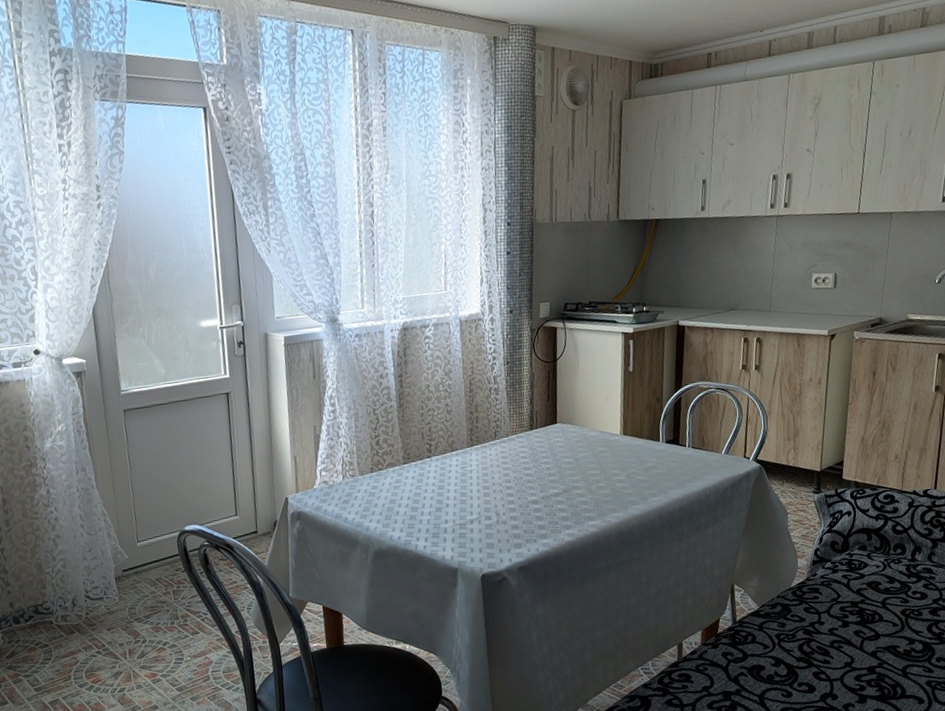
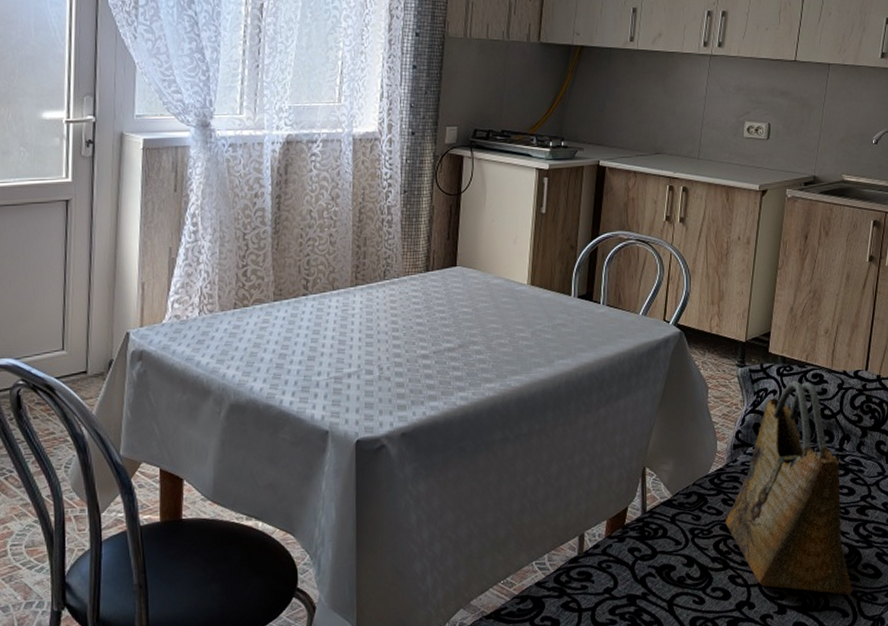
grocery bag: none [808,502,927,685] -> present [725,380,852,595]

